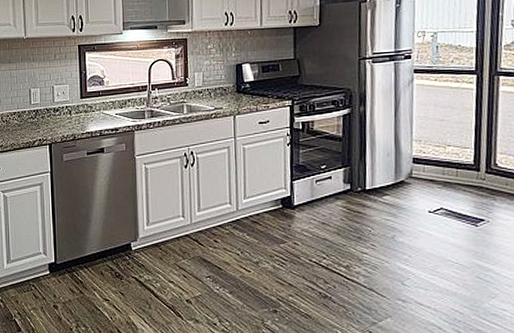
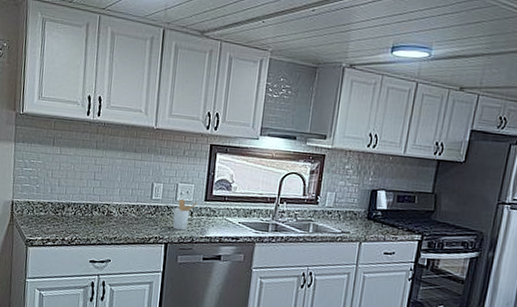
utensil holder: none [53,100,74,130] -> present [172,199,197,231]

